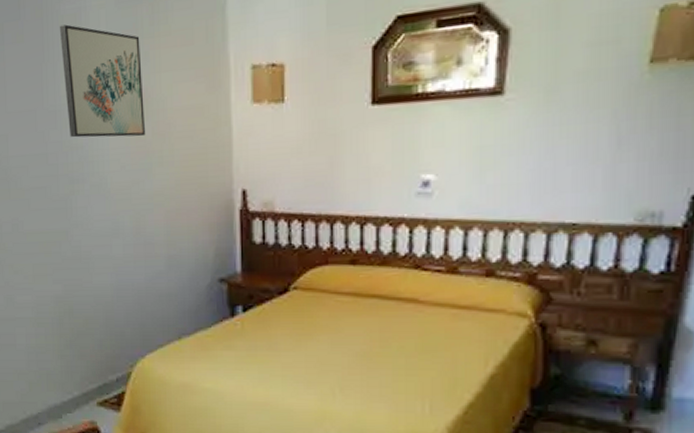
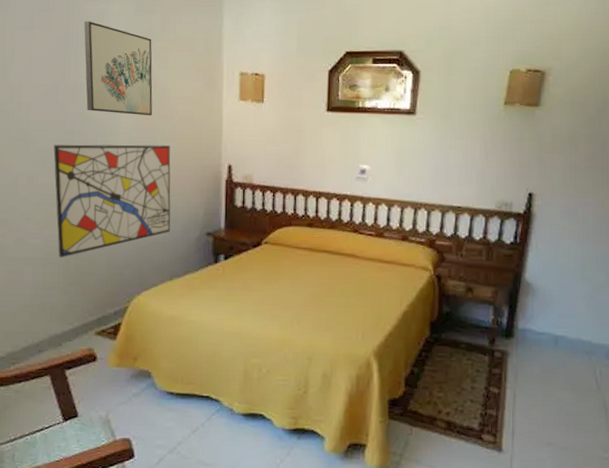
wall art: none [37,171,176,317] -> present [53,144,171,258]

